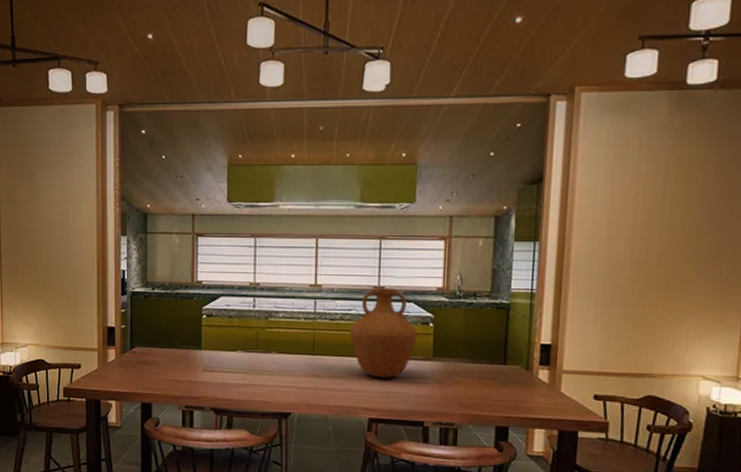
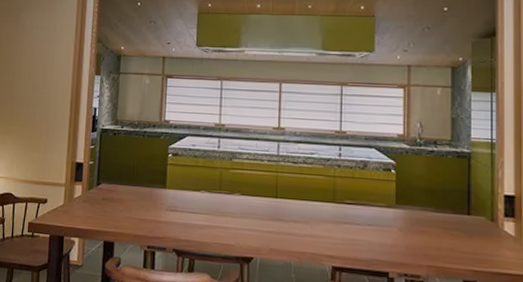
vase: present [349,288,418,379] -> none [312,132,380,225]

